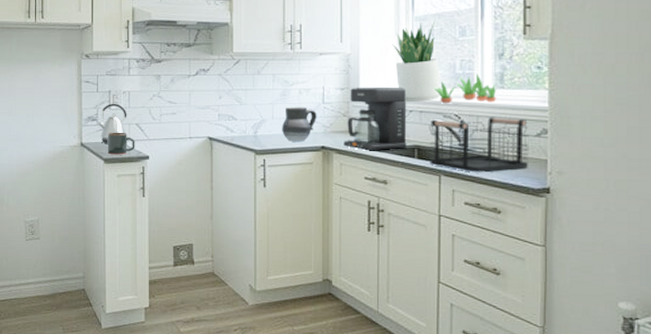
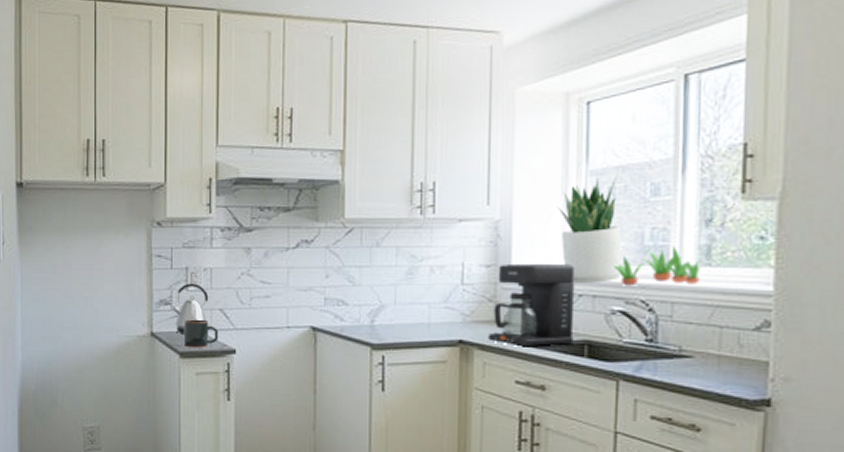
ceramic jug: present [282,106,317,142] -> none [407,288,453,334]
dish rack: present [429,117,529,173] -> none [604,304,745,378]

